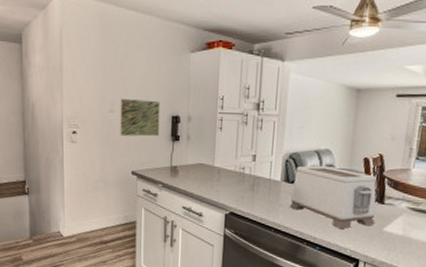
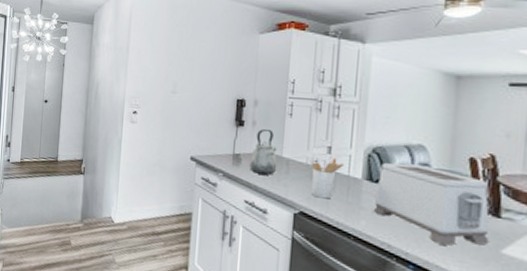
wall art: present [120,98,160,137] -> none [181,79,225,120]
kettle: none [186,143,210,183] -> present [249,129,277,175]
utensil holder: none [239,164,266,200] -> present [311,158,344,199]

